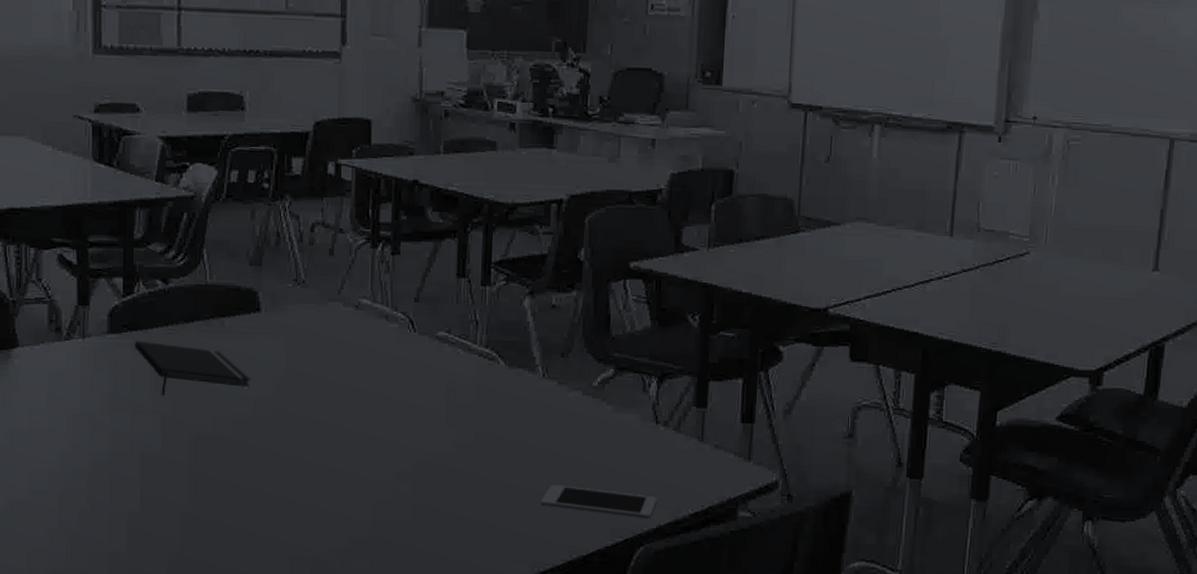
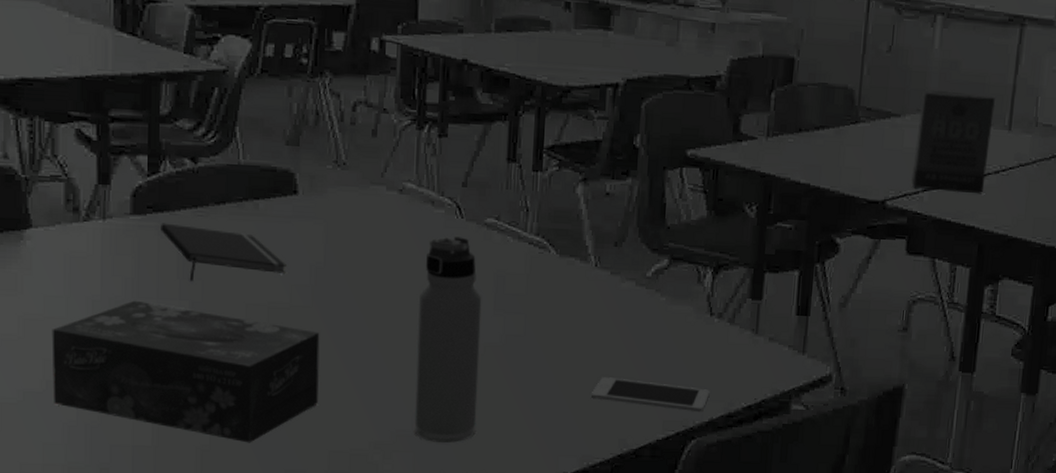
tissue box: none [36,414,282,550] -> present [52,300,320,443]
thermos bottle: none [371,350,435,549] -> present [414,237,482,443]
product box: none [852,198,936,301] -> present [910,89,996,194]

